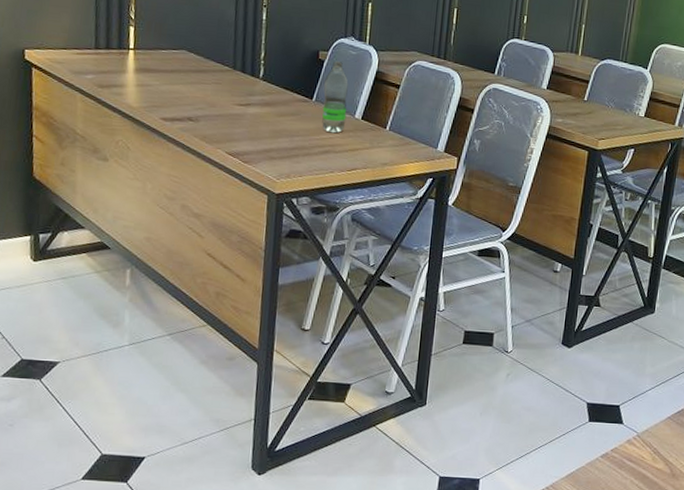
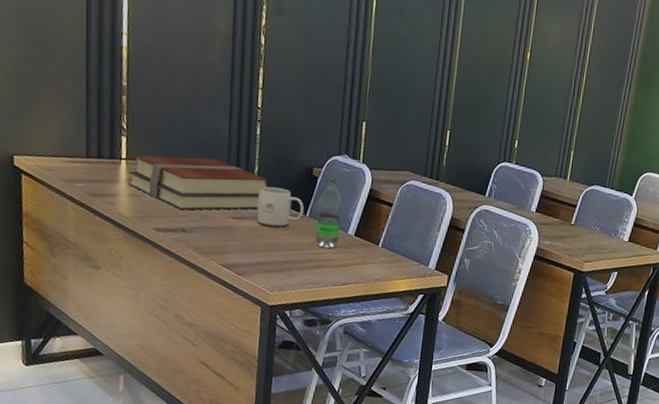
books: none [136,44,274,99] -> present [128,155,268,210]
mug: none [262,72,311,114] -> present [256,186,305,228]

